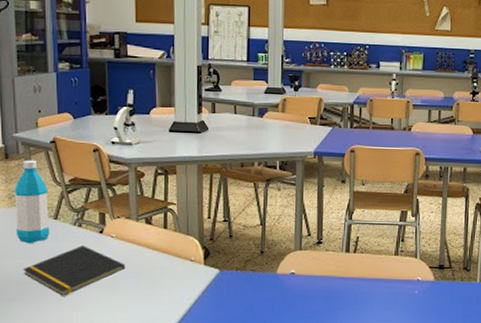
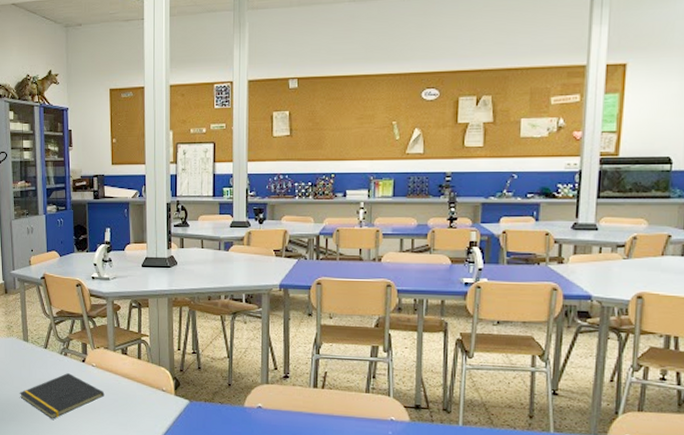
water bottle: present [14,160,50,244] -> none [12,294,41,370]

